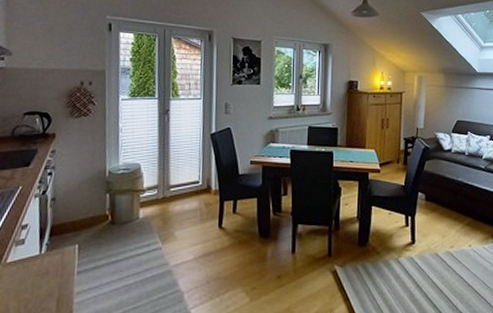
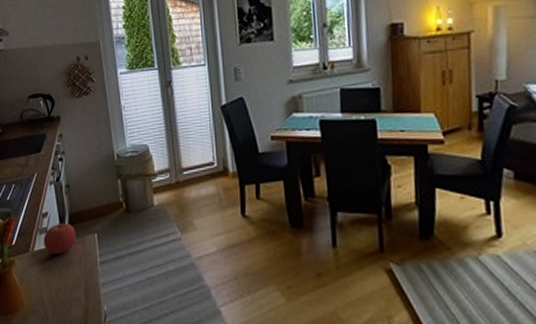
apple: none [18,229,56,266] -> present [43,218,76,254]

